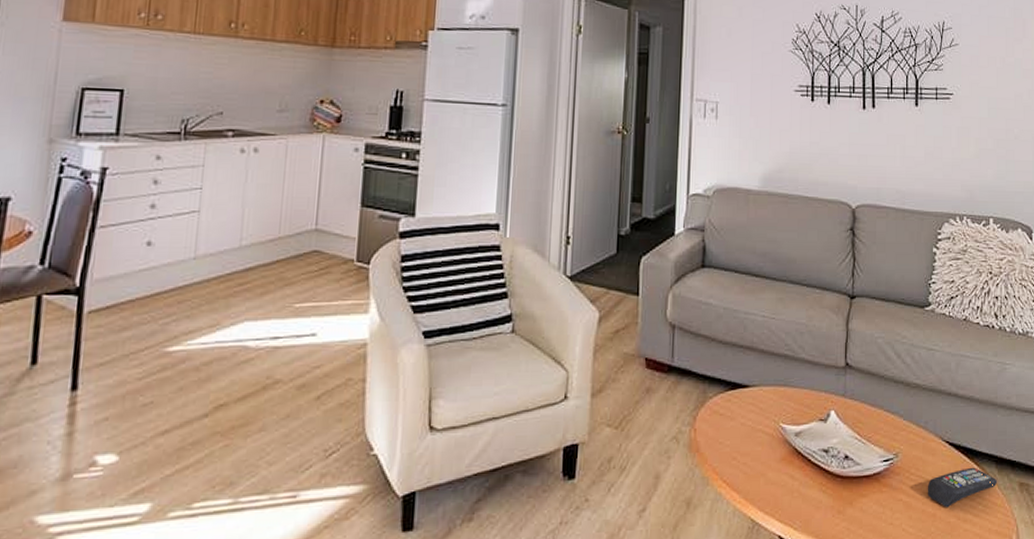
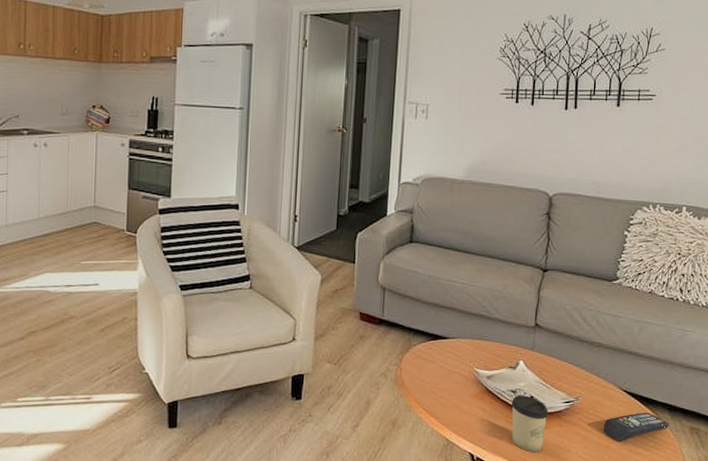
cup: none [824,455,866,529] -> present [511,395,548,453]

